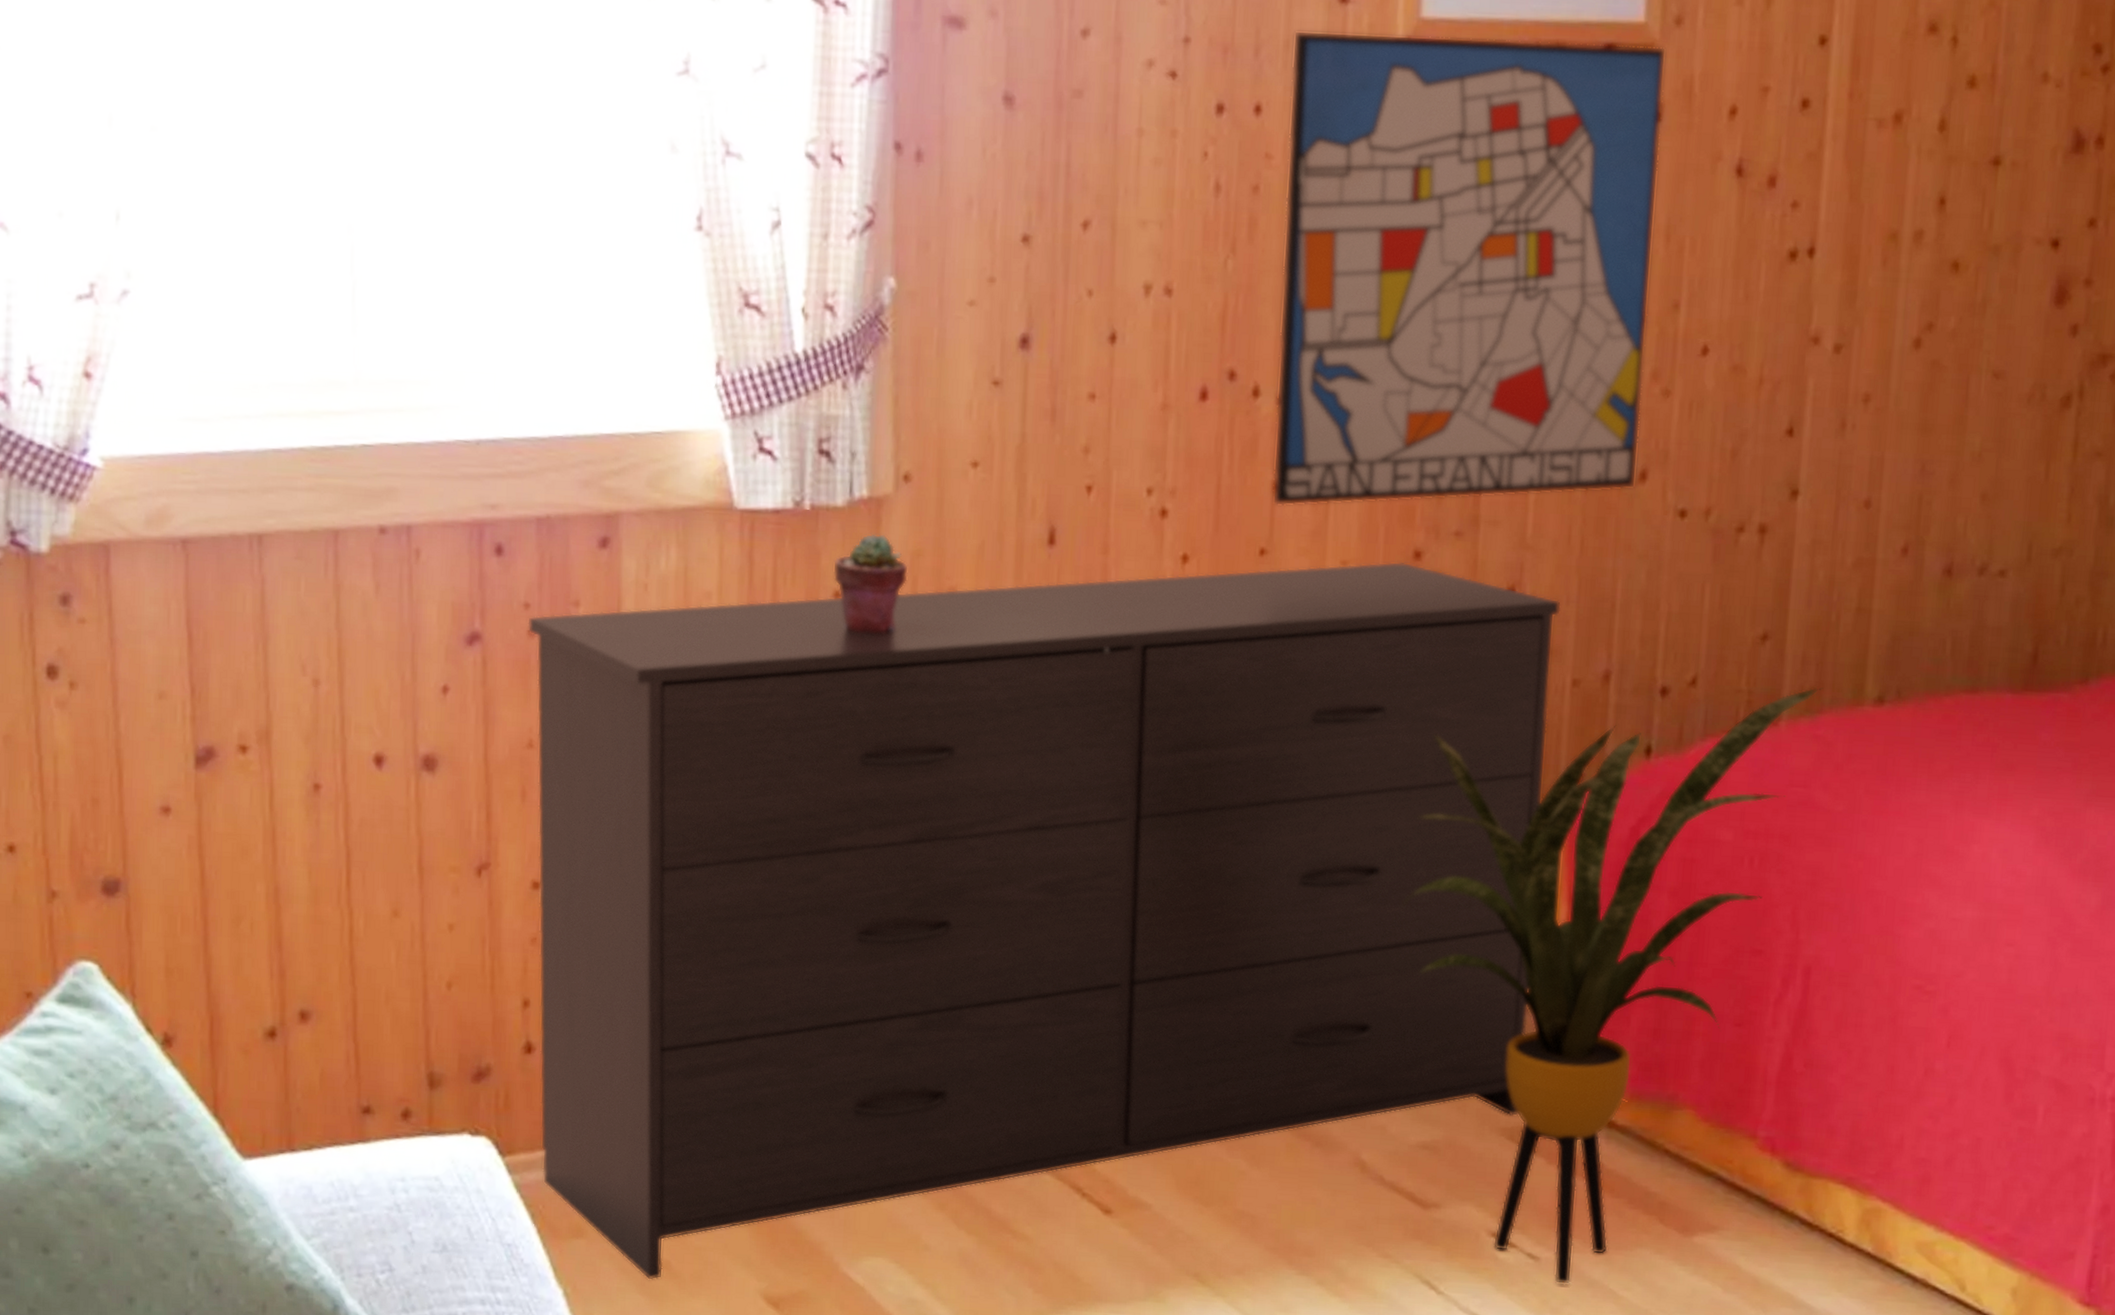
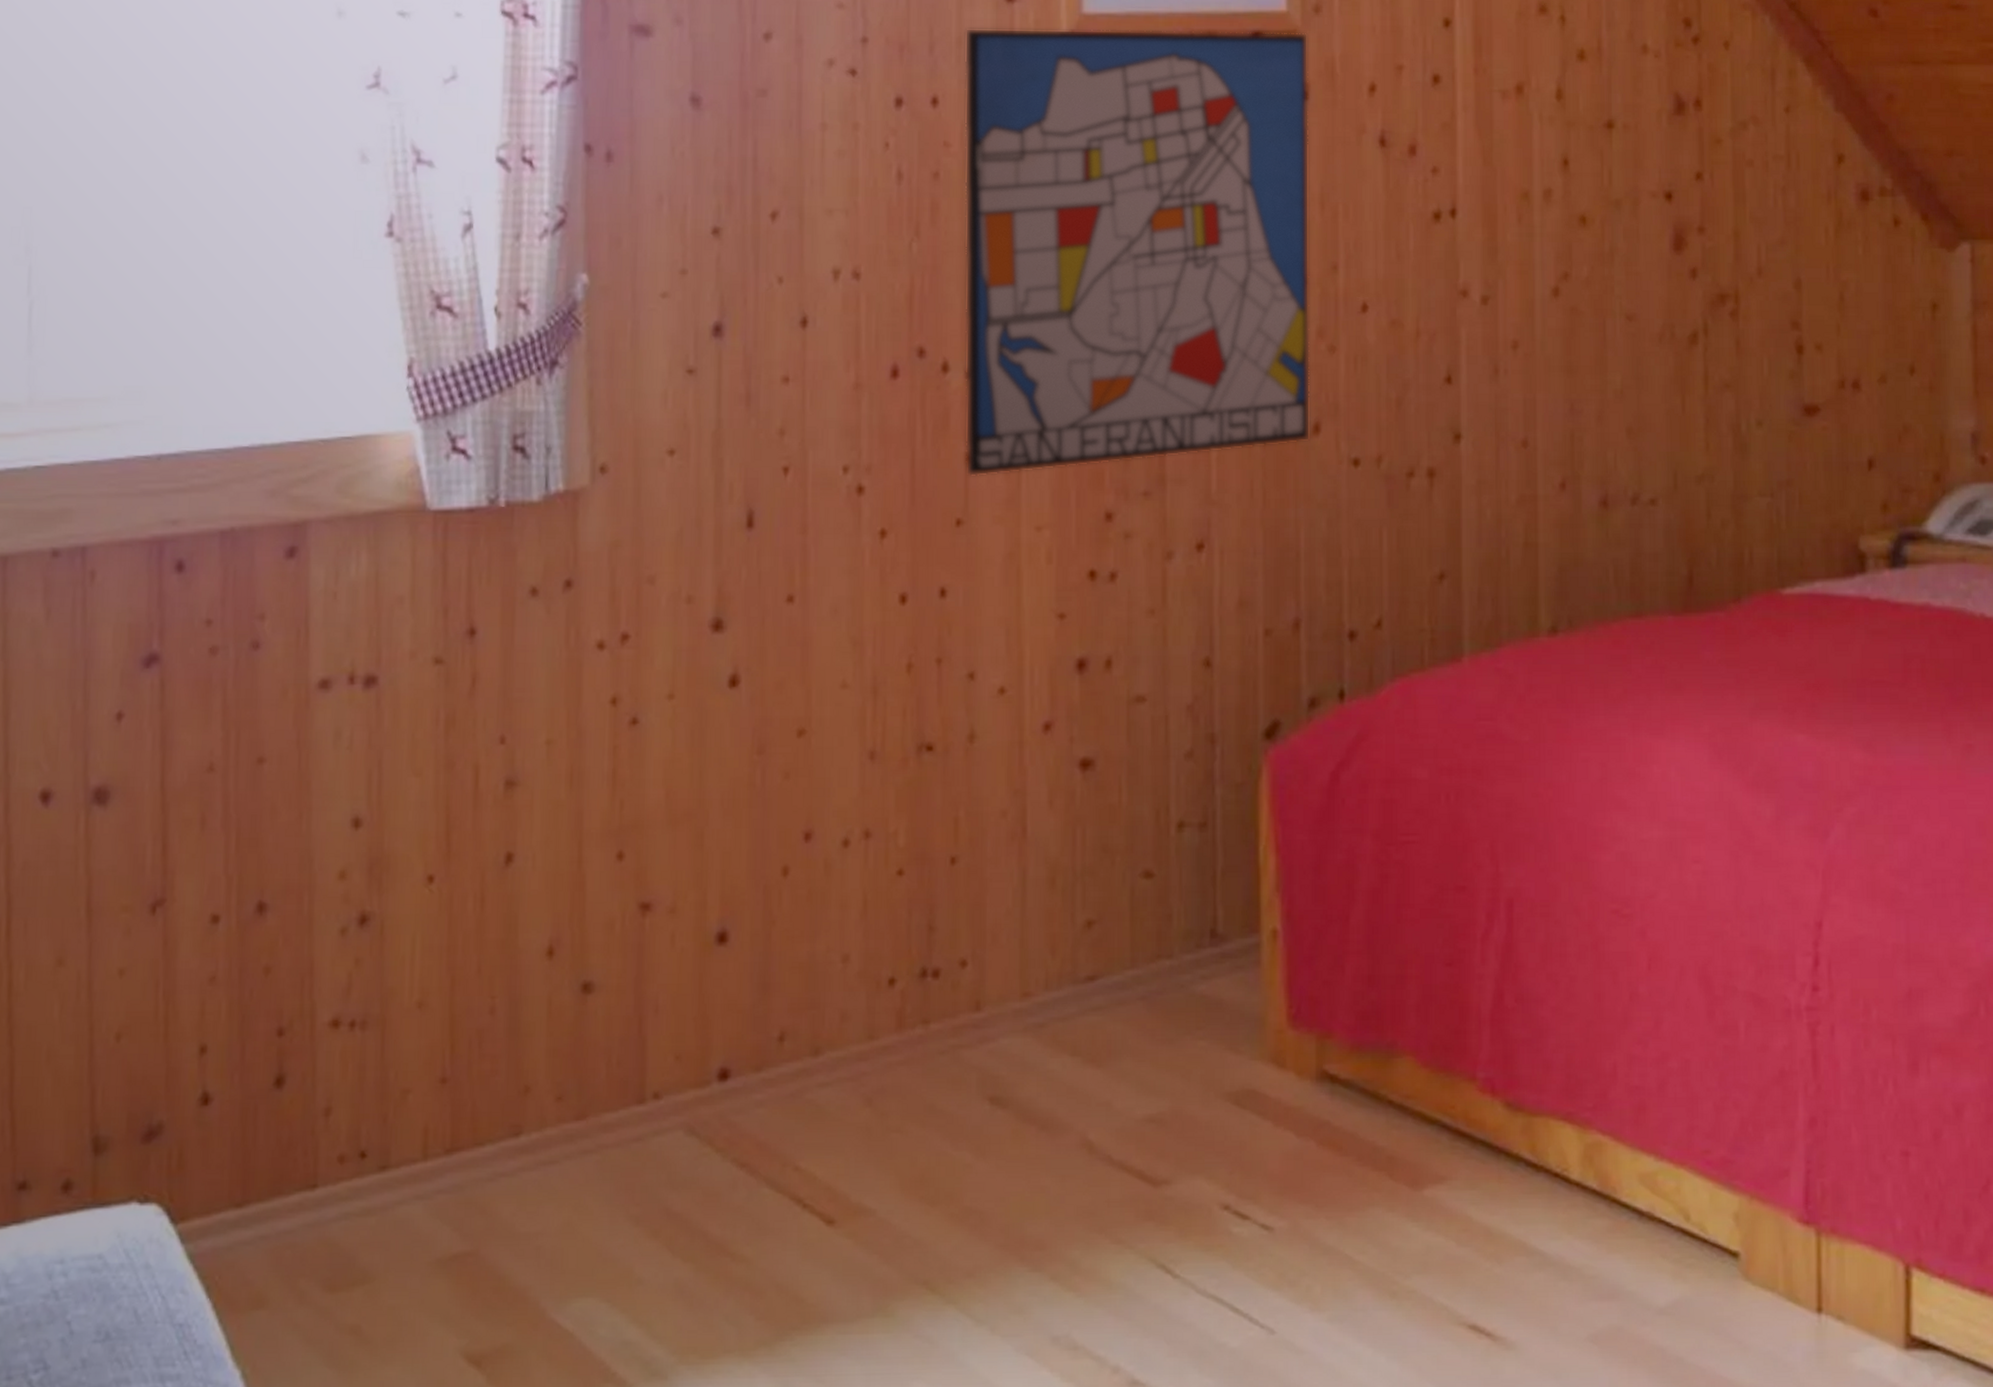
dresser: present [527,561,1561,1280] -> none [209,524,1248,1349]
potted succulent: present [833,533,908,633] -> none [529,527,606,628]
house plant: present [1401,687,1823,1285] -> none [1113,622,1500,1255]

